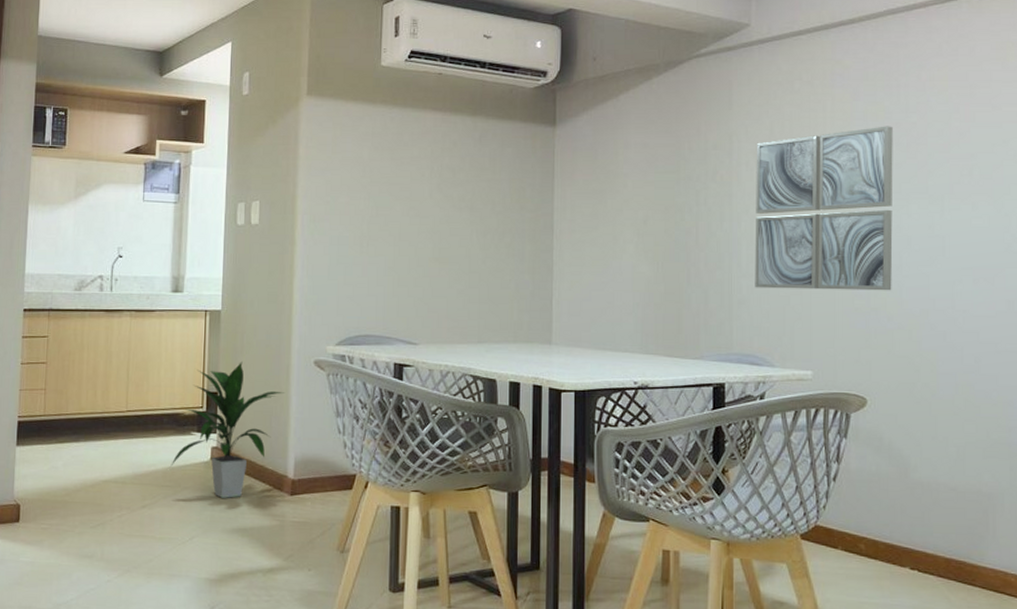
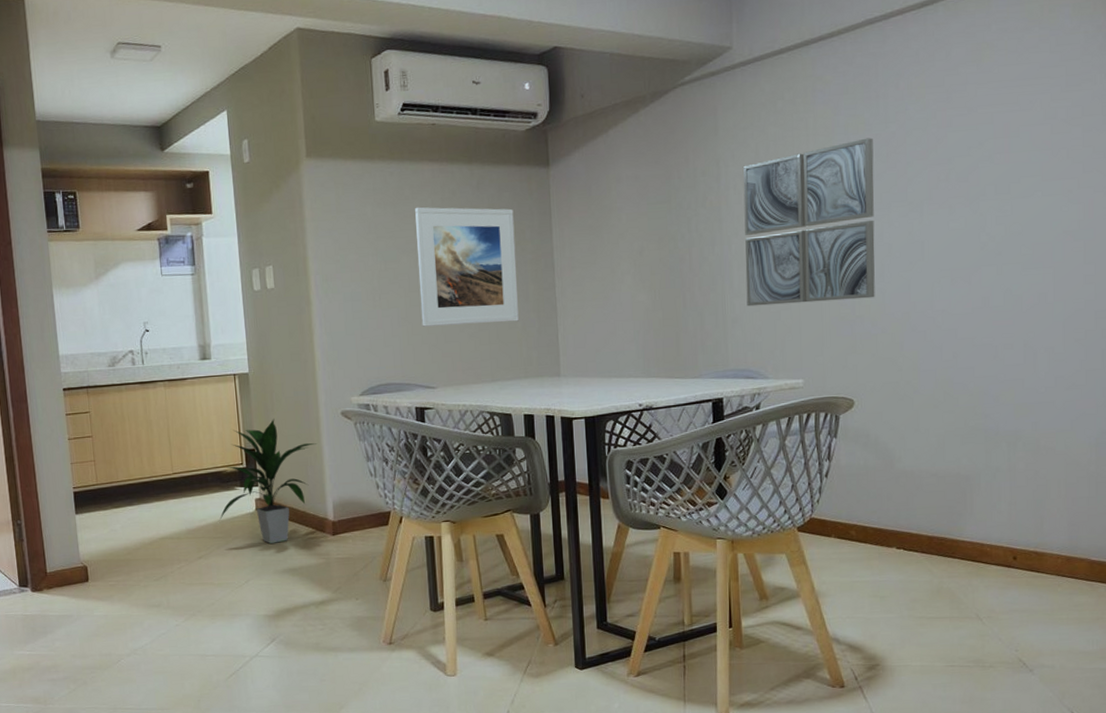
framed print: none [409,154,515,282] -> present [415,207,519,327]

